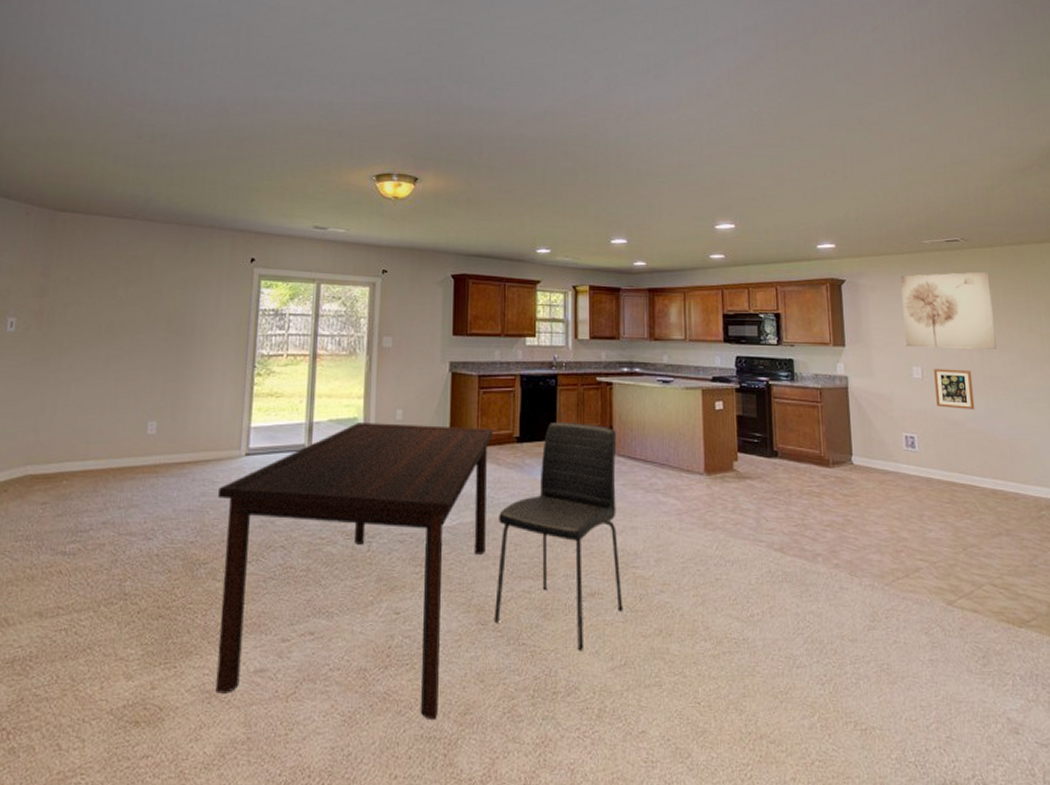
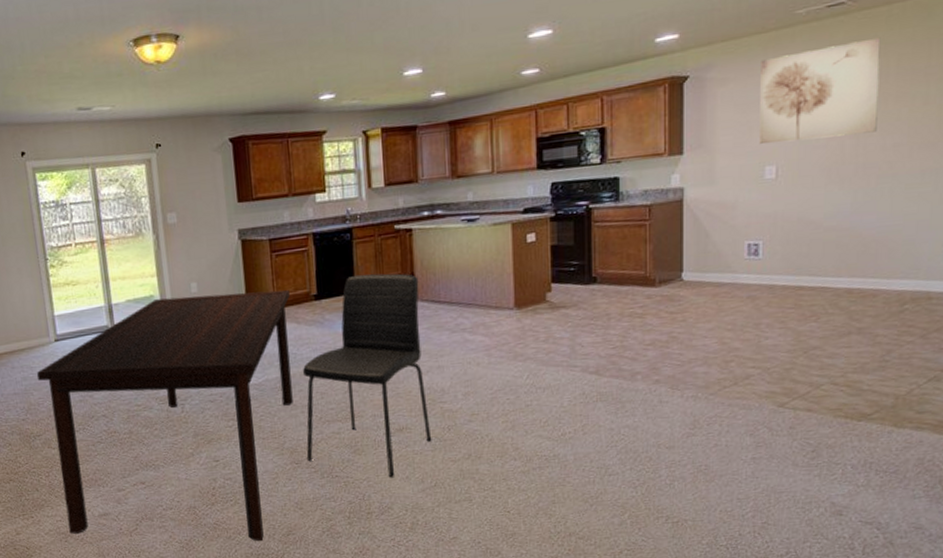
picture frame: present [934,368,975,410] -> none [791,161,840,208]

